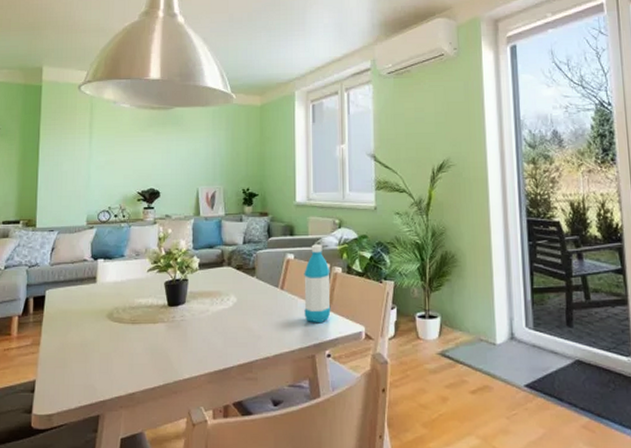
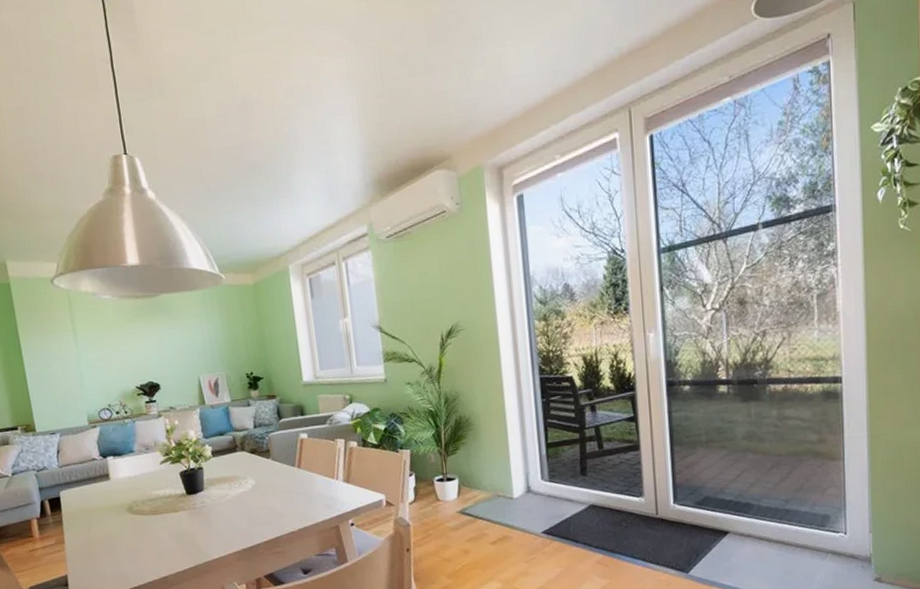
water bottle: present [304,244,331,323] -> none [319,421,350,496]

